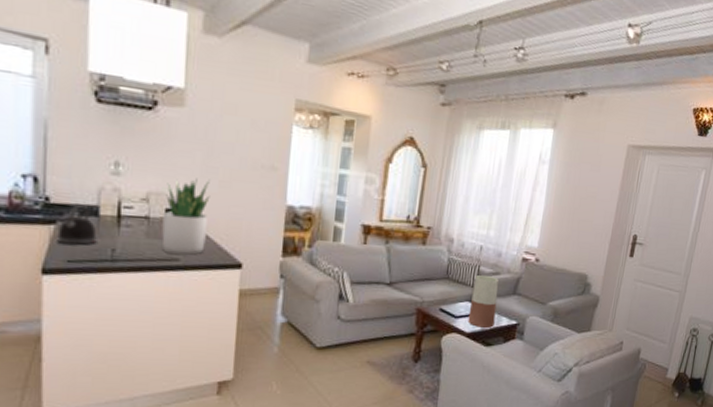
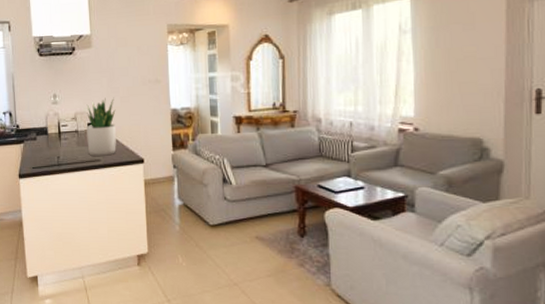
kettle: present [57,204,97,246] -> none [25,127,48,157]
vase: present [468,274,499,328] -> none [348,149,379,201]

